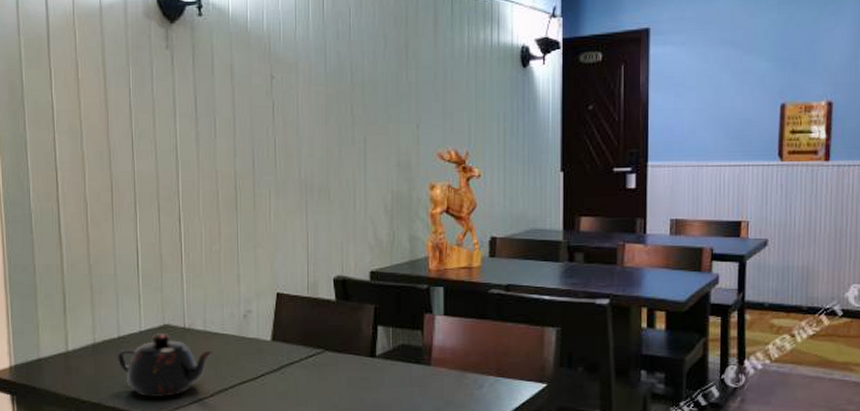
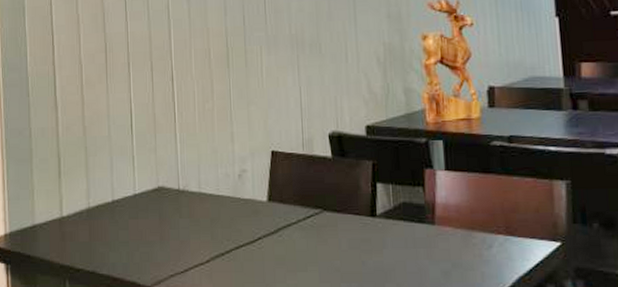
teapot: present [117,334,215,397] -> none [111,196,210,264]

